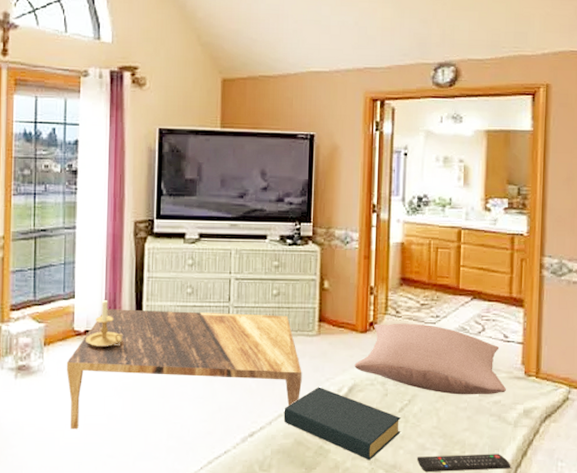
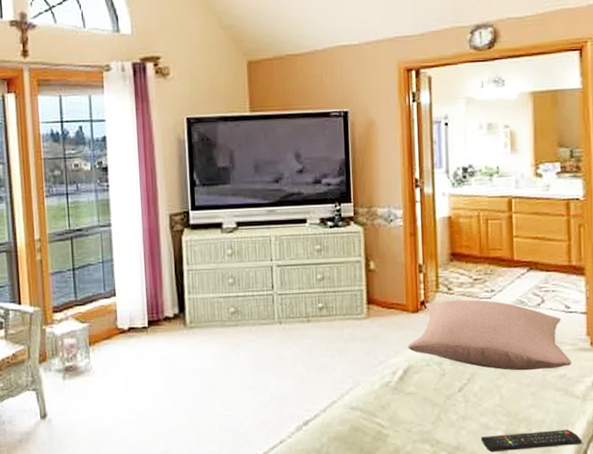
coffee table: present [66,309,302,429] -> none [113,299,354,427]
candle holder: present [86,298,123,347] -> none [130,294,167,344]
hardback book: present [283,386,402,461] -> none [337,370,462,443]

